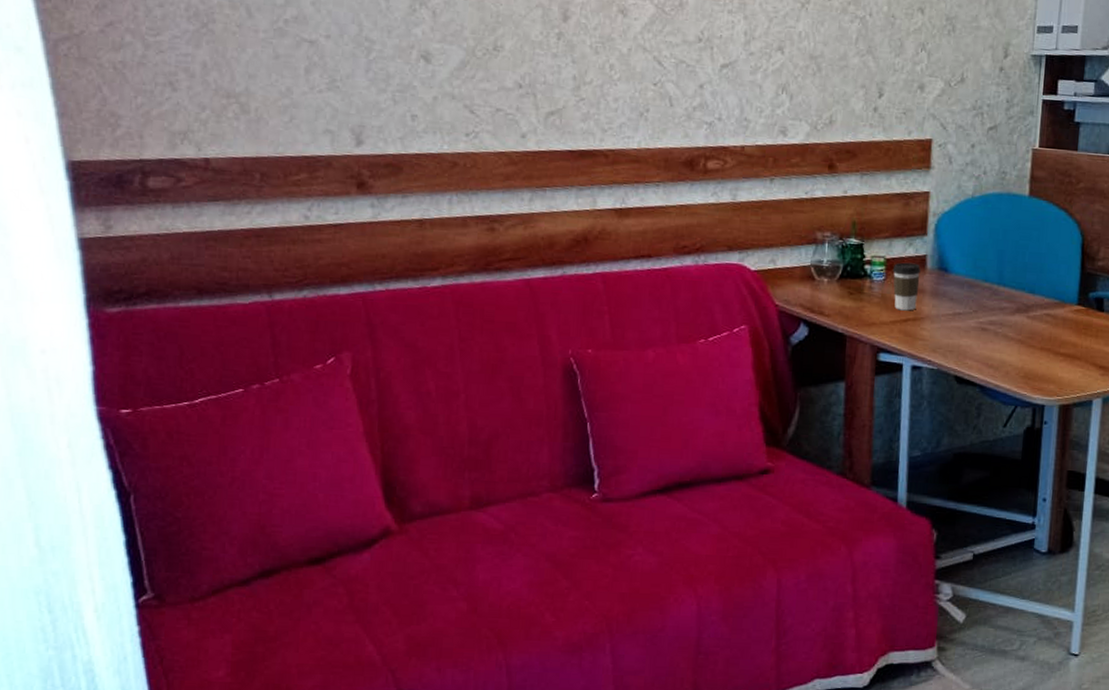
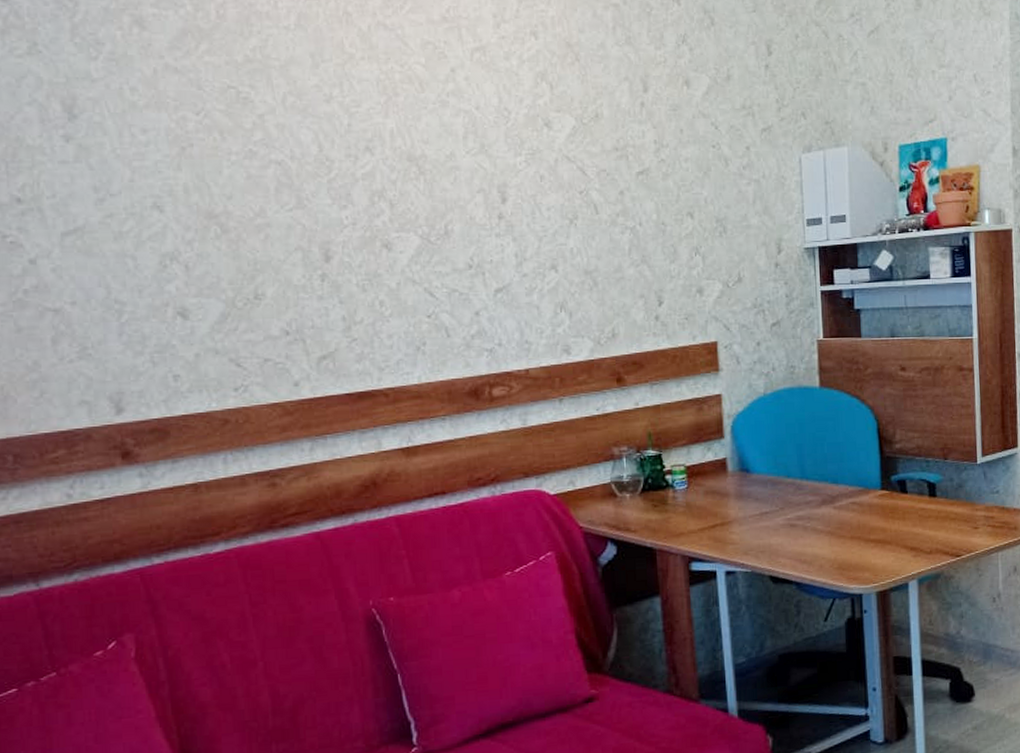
coffee cup: present [892,262,921,311] -> none [694,467,723,517]

